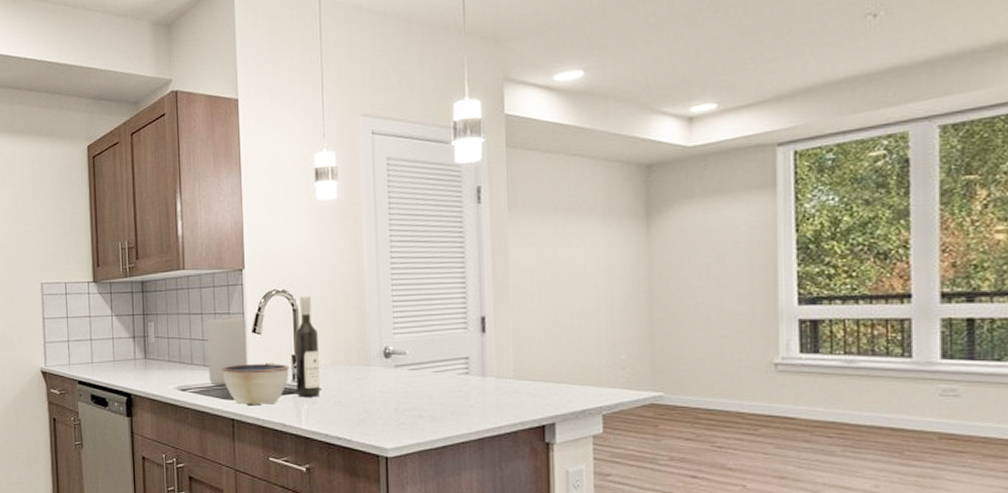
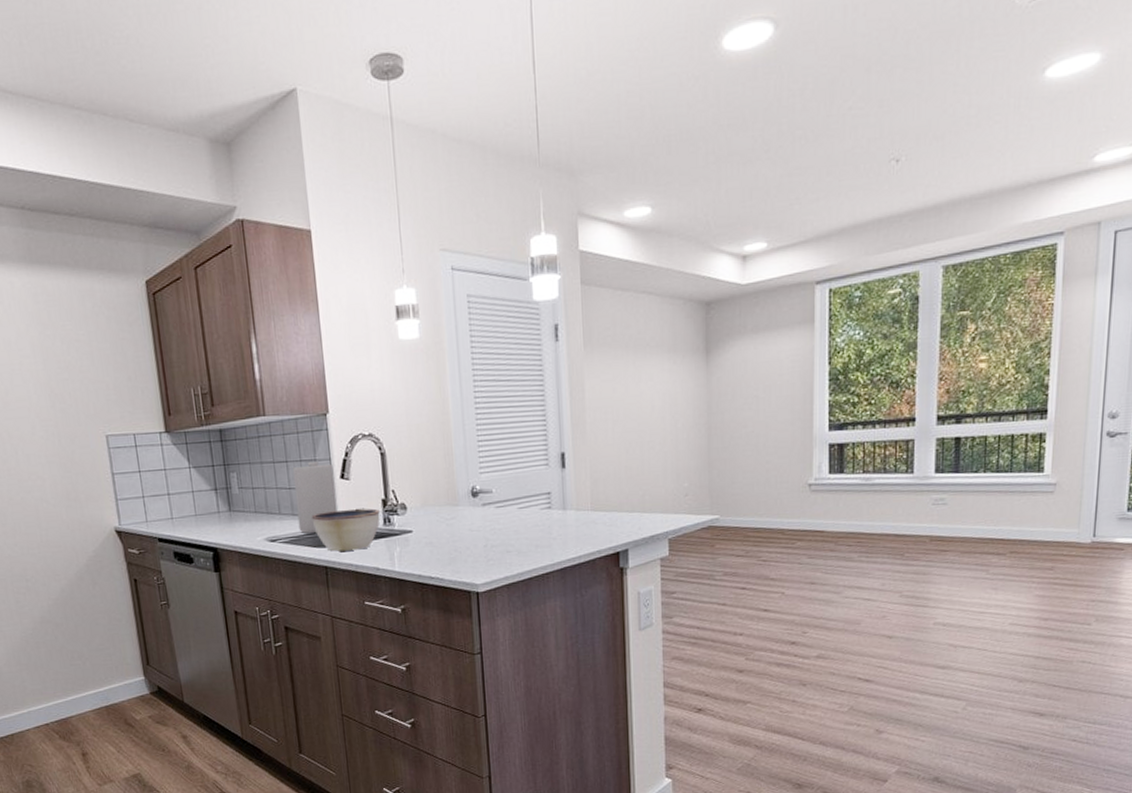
bottle: present [295,295,321,397] -> none [383,438,412,541]

